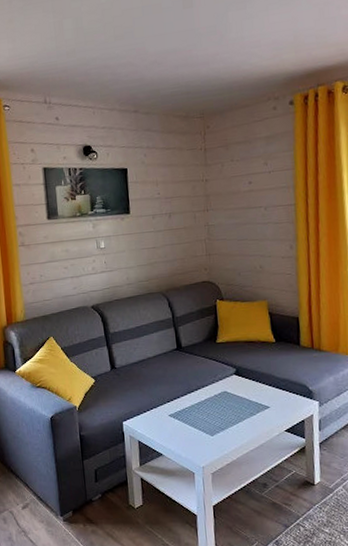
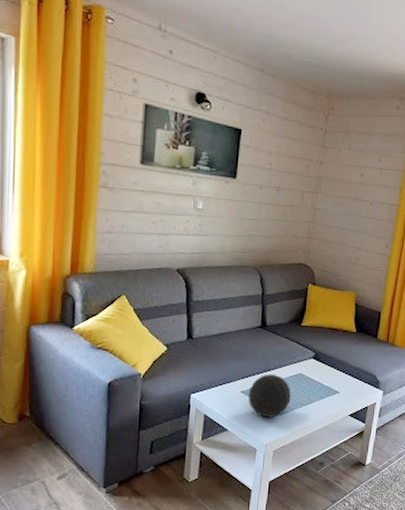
decorative orb: none [177,394,220,440] -> present [248,374,291,418]

